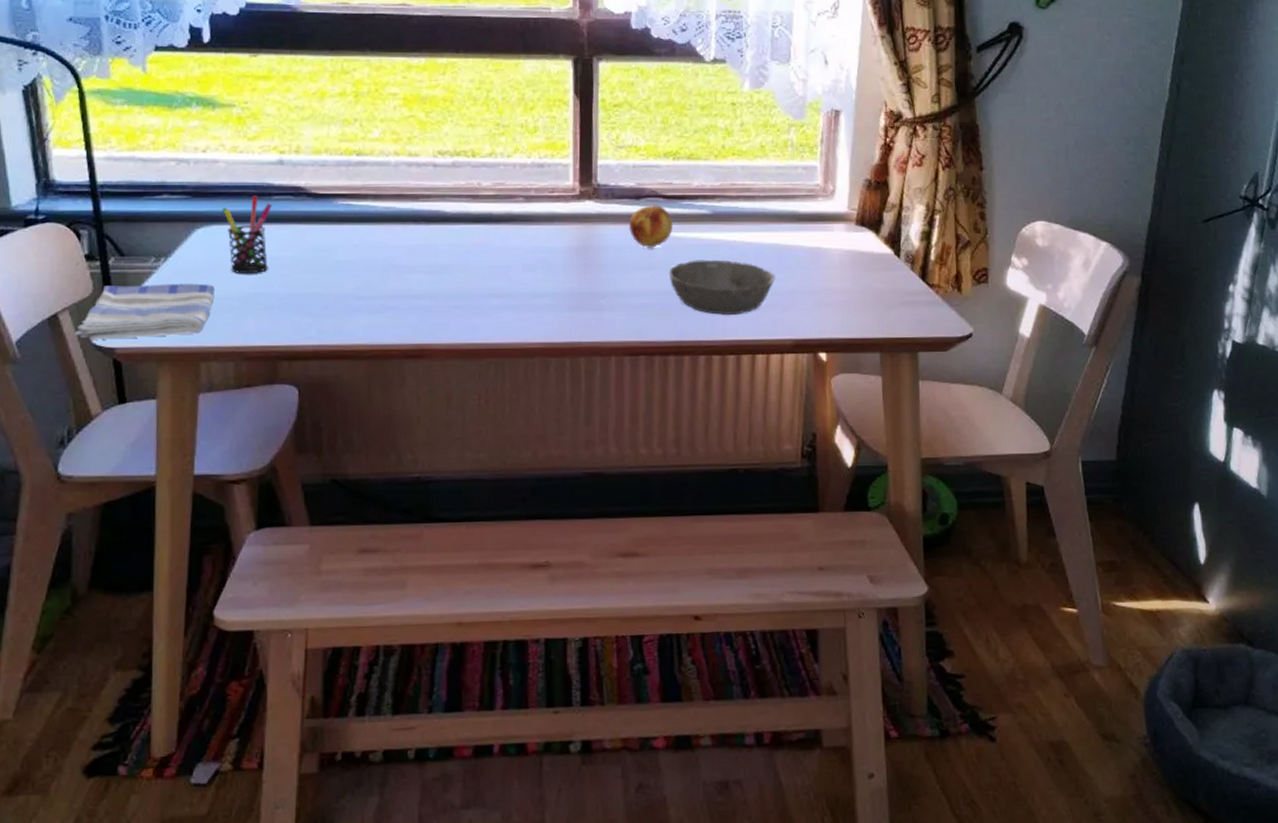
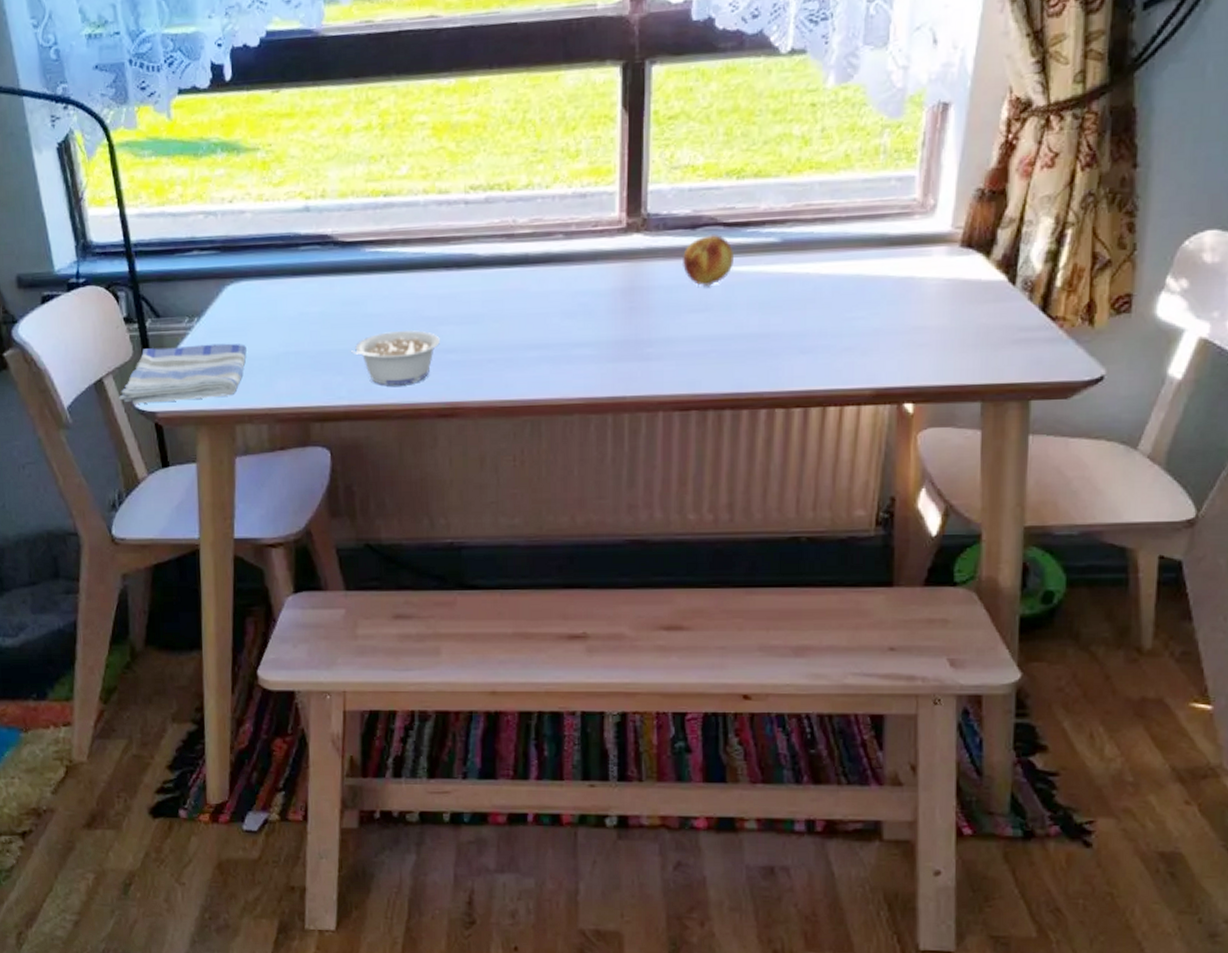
pen holder: present [221,196,272,274] -> none [250,247,299,332]
legume: none [322,277,409,327] -> present [351,330,440,385]
bowl: present [669,259,776,315] -> none [727,296,855,361]

